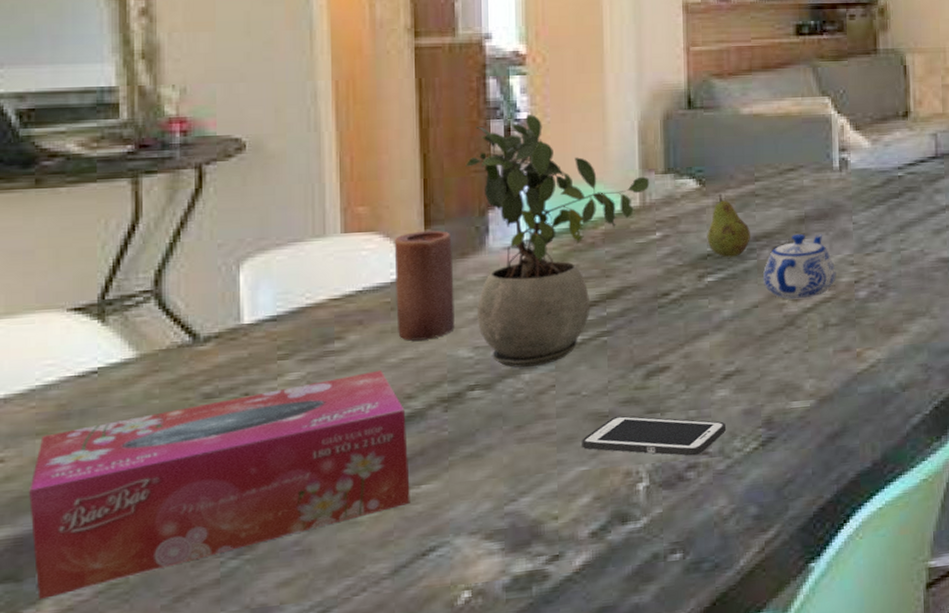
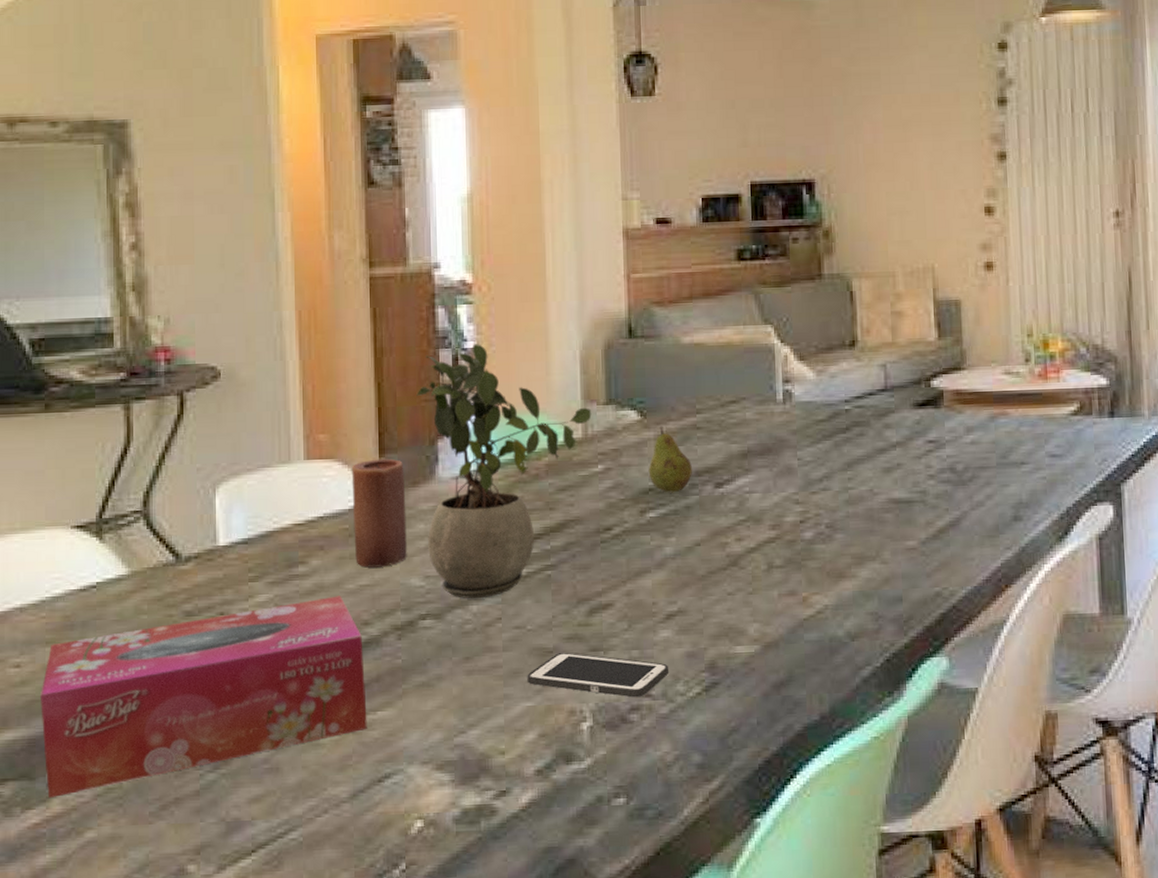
teapot: present [762,233,836,300] -> none [705,469,781,539]

